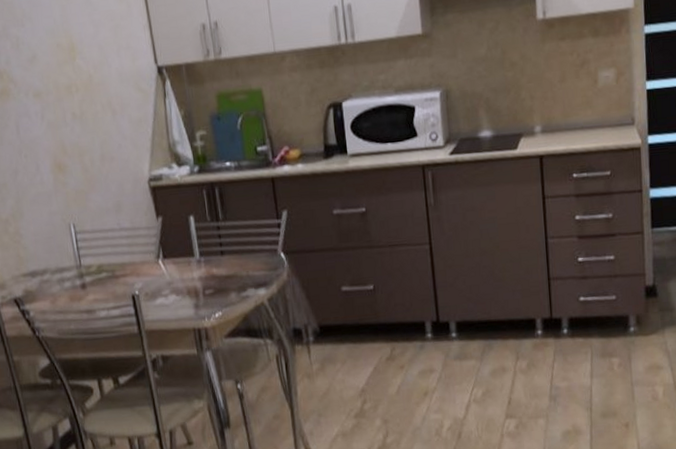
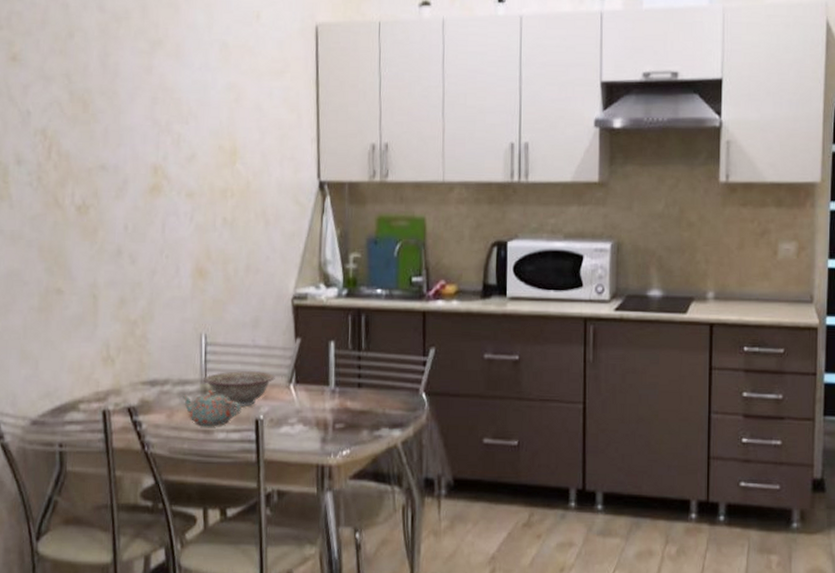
teapot: none [60,273,118,308] -> present [180,389,242,427]
decorative bowl: none [79,251,144,286] -> present [204,370,275,406]

